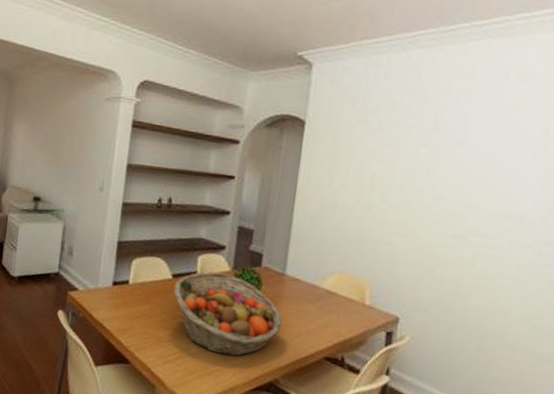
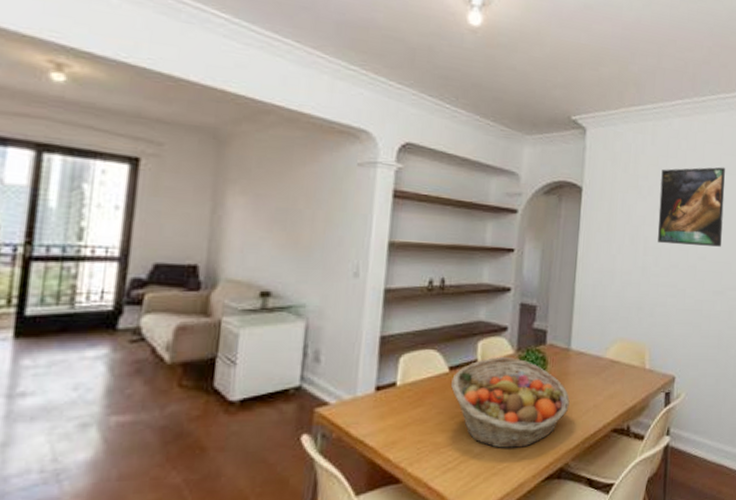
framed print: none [386,101,477,188] -> present [658,167,725,247]

